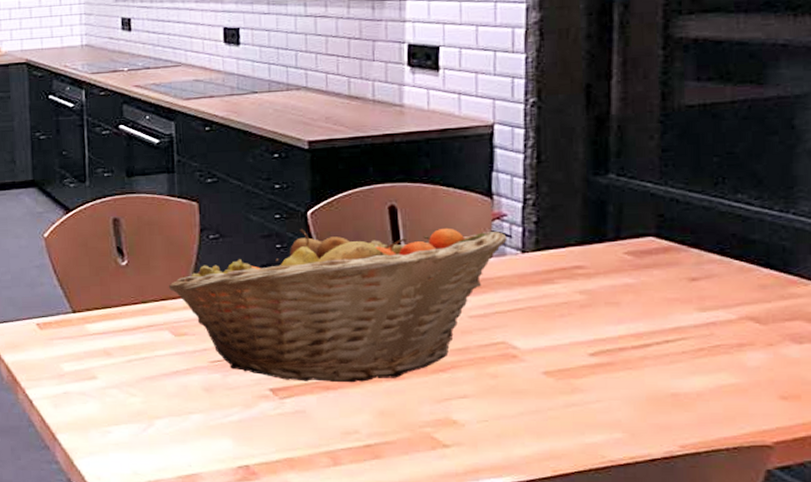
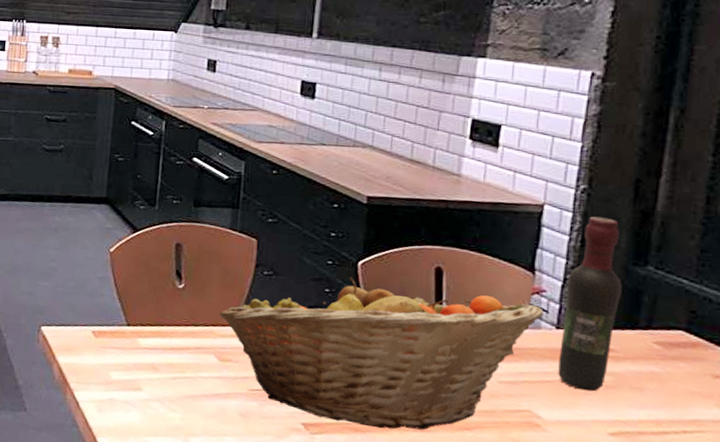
wine bottle: none [527,129,585,313] -> present [558,216,622,392]

